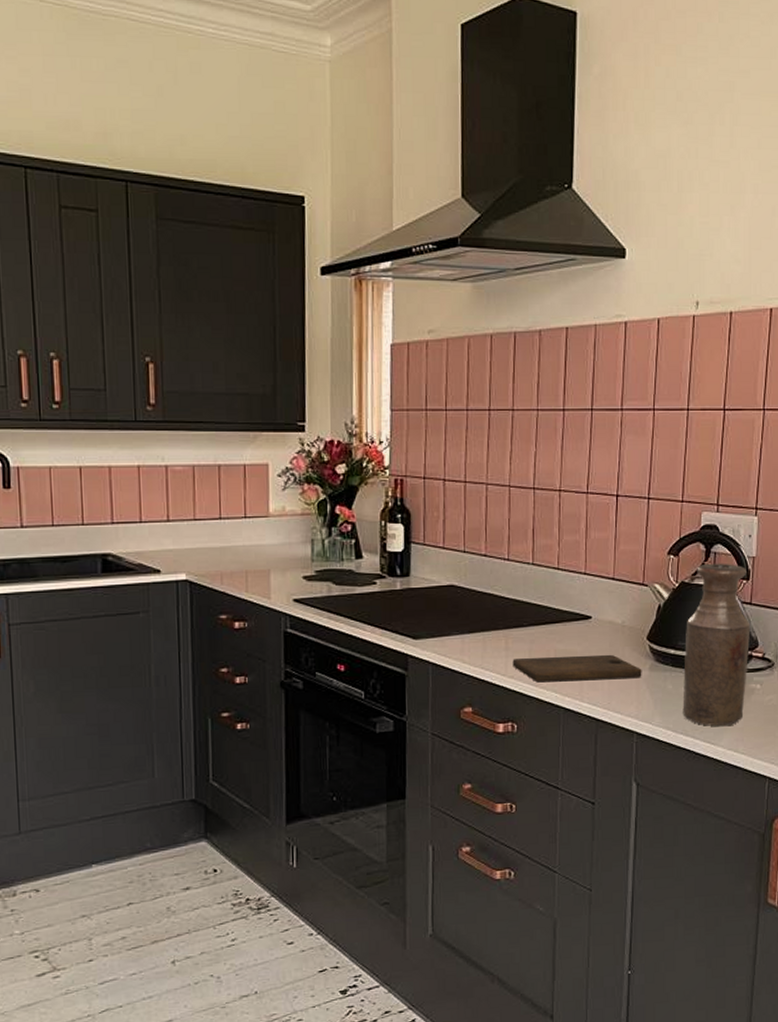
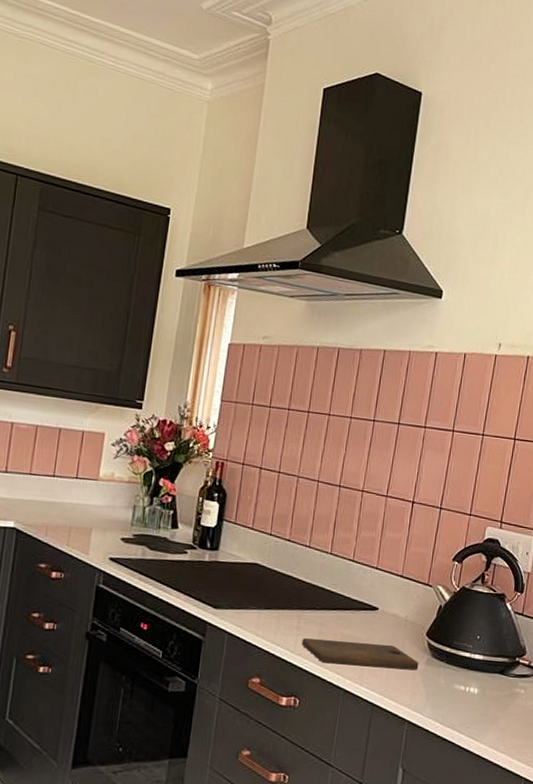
bottle: present [683,563,750,727] -> none [451,573,522,725]

